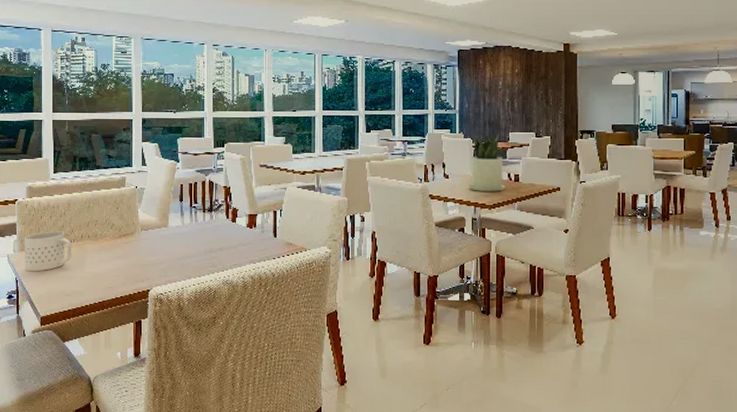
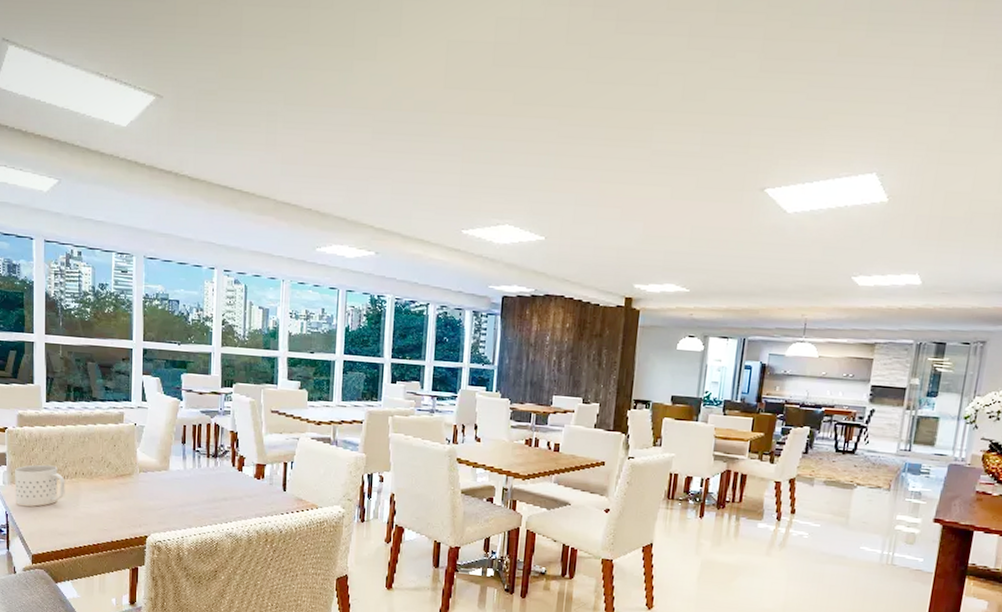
planter: present [468,134,507,193] -> none [501,395,545,461]

